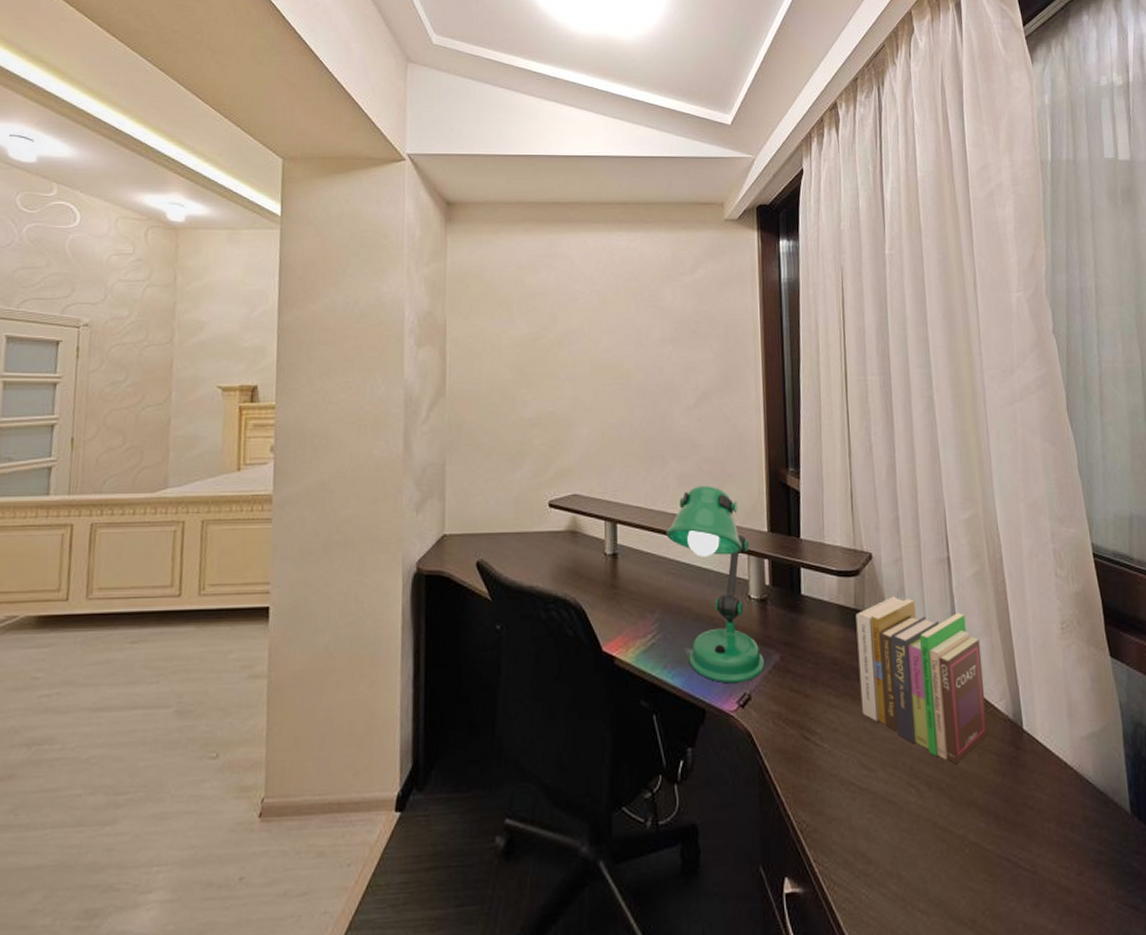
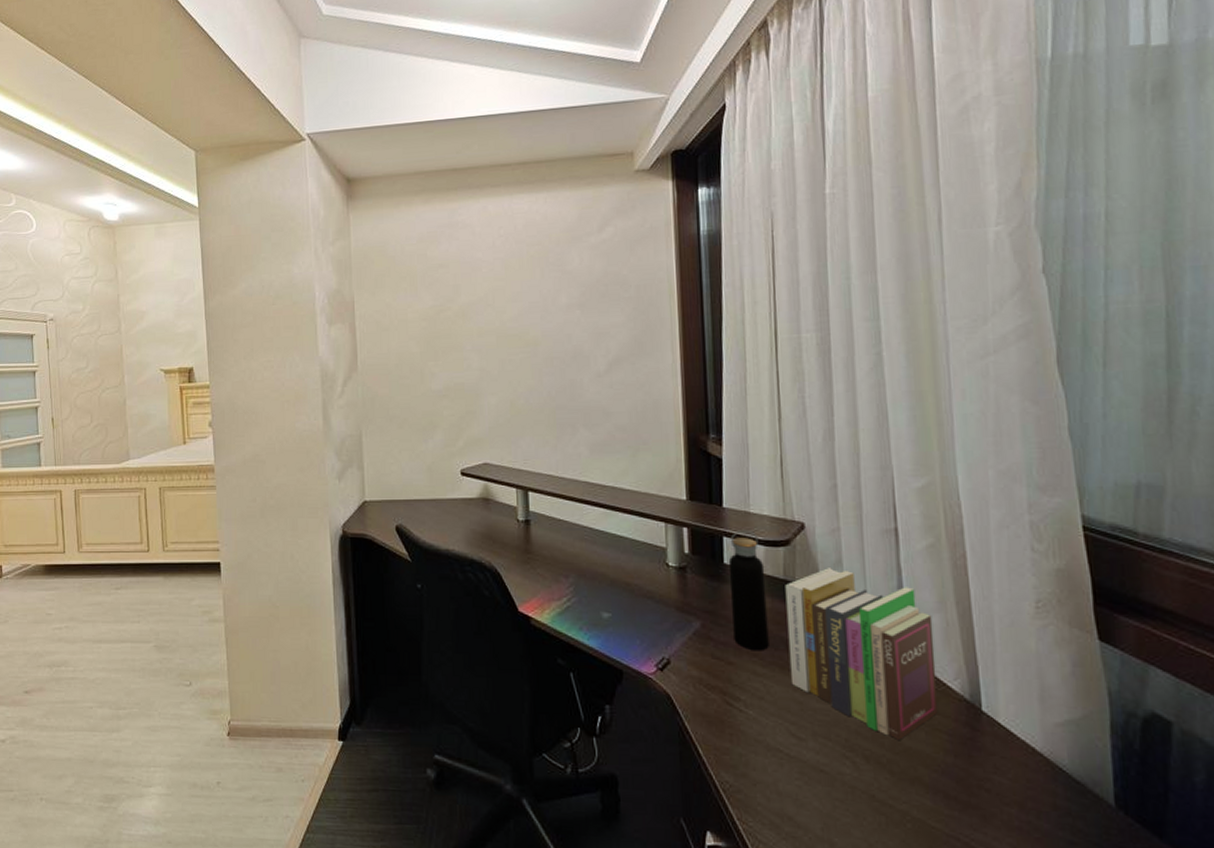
desk lamp: present [666,485,764,684] -> none [578,453,684,648]
water bottle: none [805,561,842,681] -> present [728,530,769,650]

